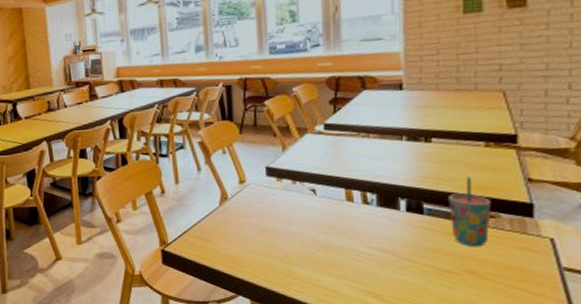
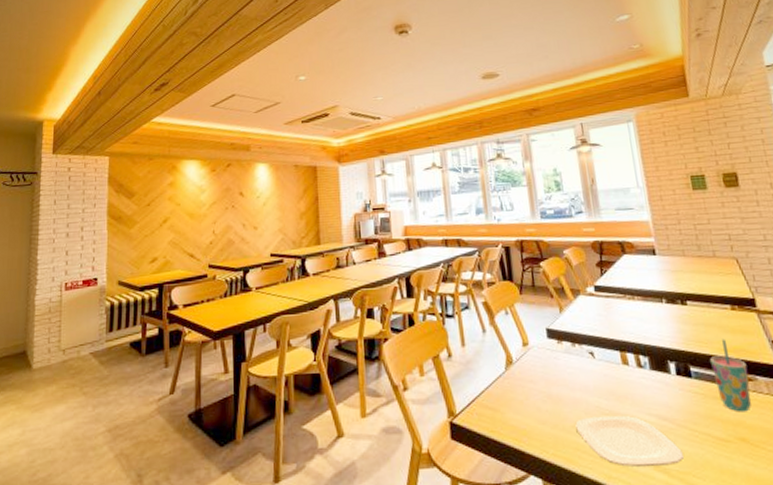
plate: none [289,247,400,292] -> present [575,415,684,467]

